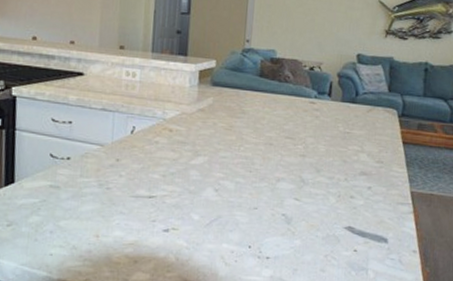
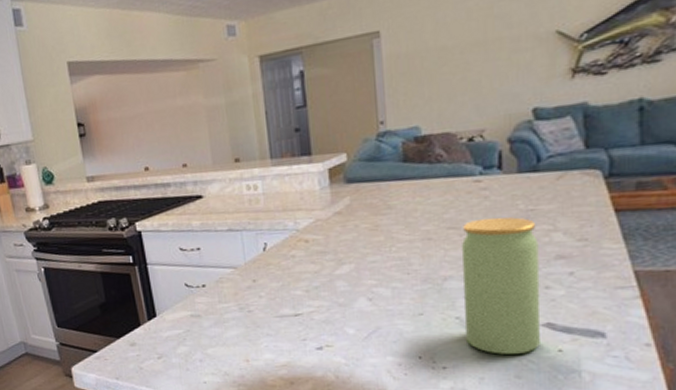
jar: none [288,133,350,251] -> present [462,217,541,355]

